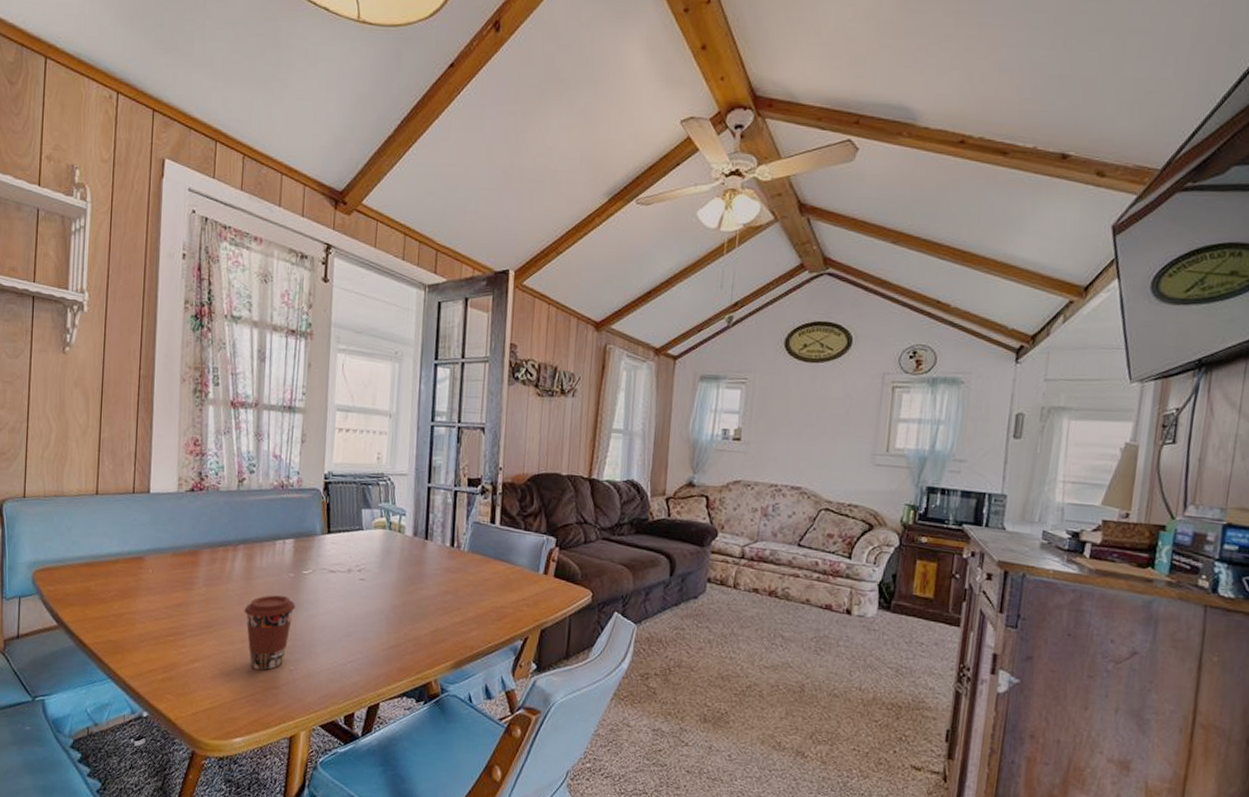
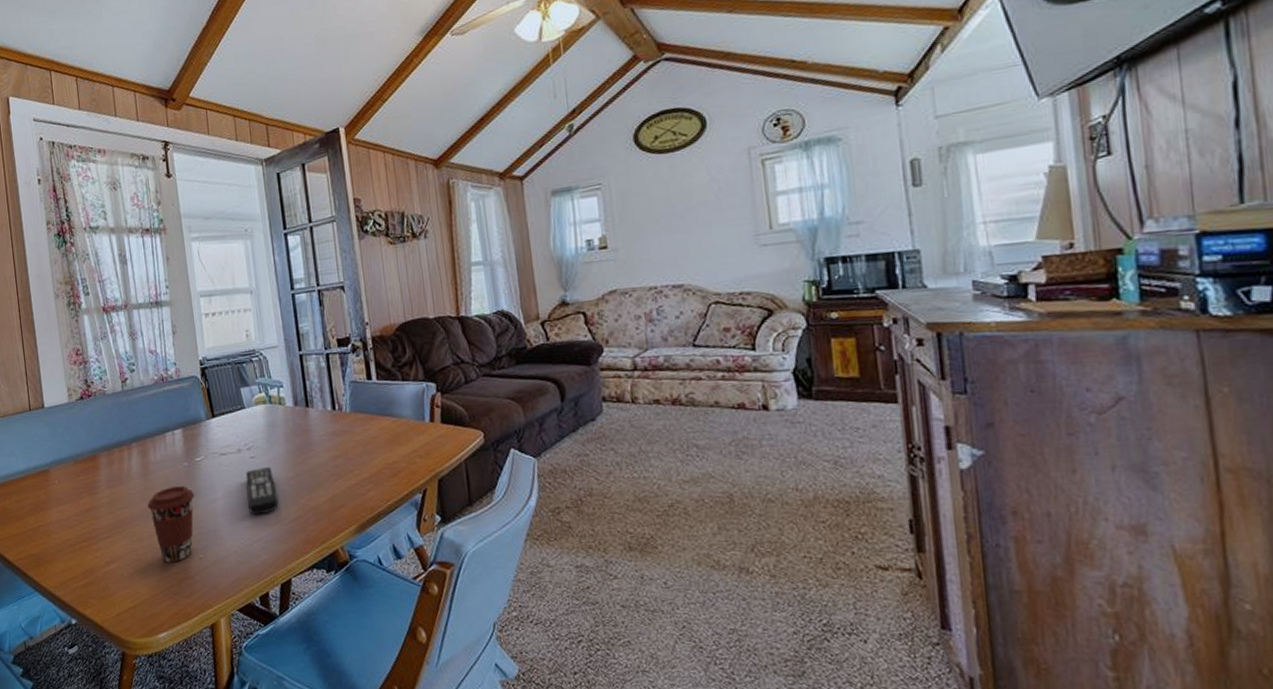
remote control: none [348,591,381,637] -> present [245,467,279,515]

